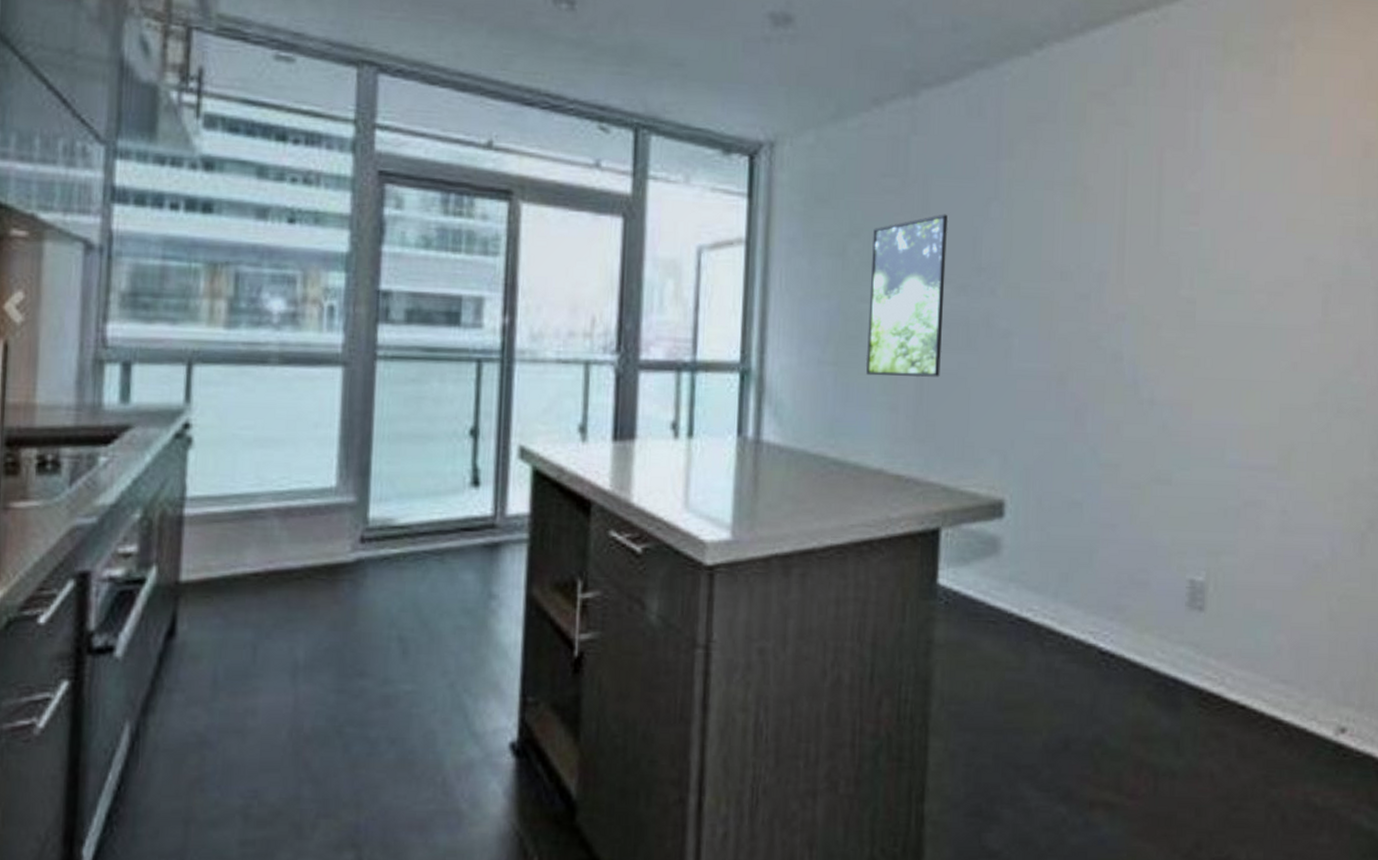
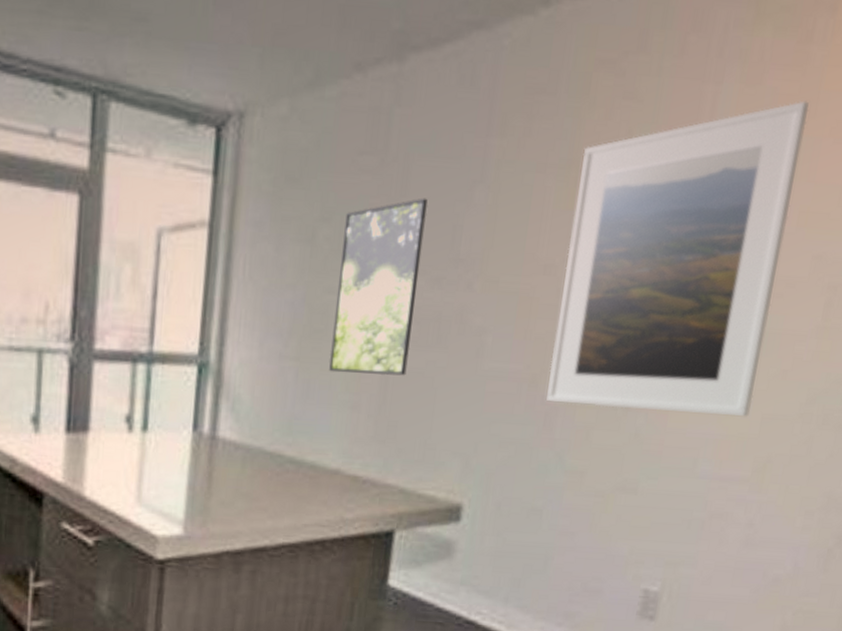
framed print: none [1075,123,1282,408] -> present [546,100,809,417]

